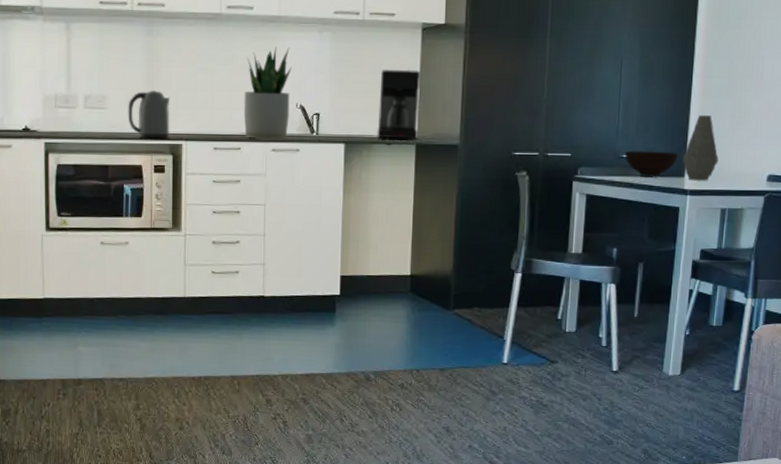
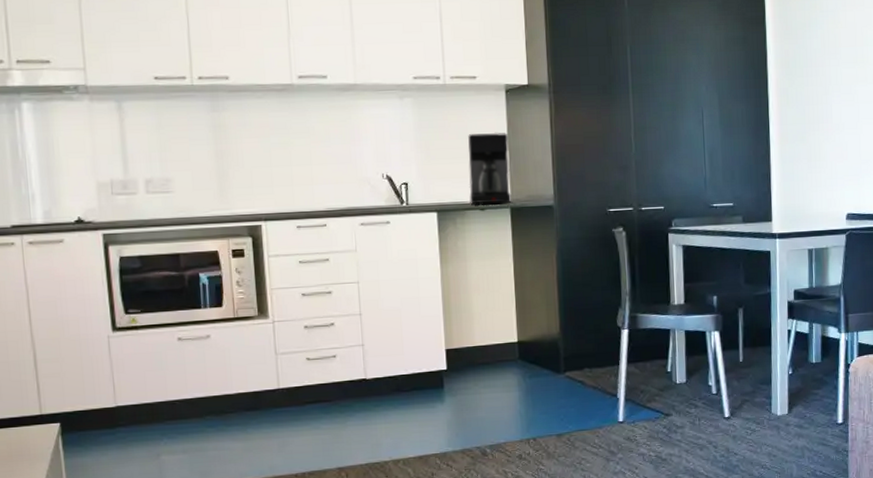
kettle: present [128,89,170,139] -> none [196,168,247,222]
planter: present [244,46,292,139] -> none [325,116,376,214]
bowl: present [624,150,679,176] -> none [714,198,765,223]
vase: present [682,115,719,181] -> none [768,161,801,225]

